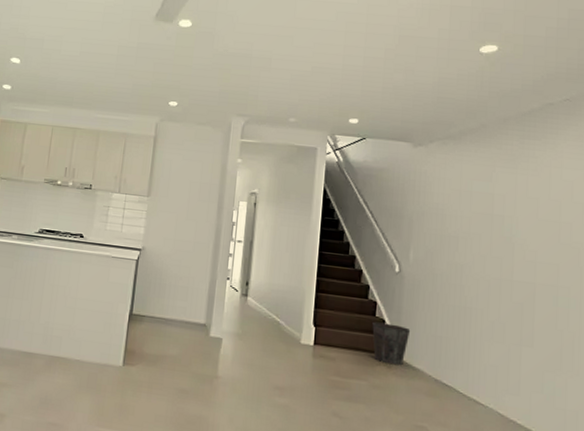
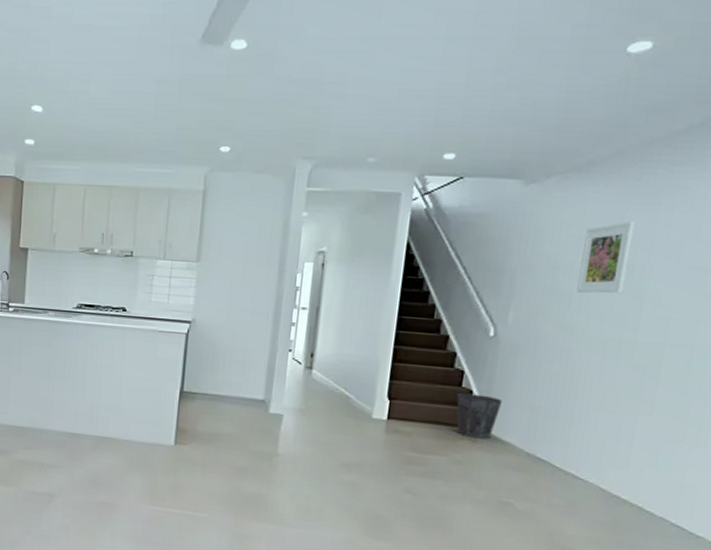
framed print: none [462,180,501,239] -> present [577,221,635,294]

